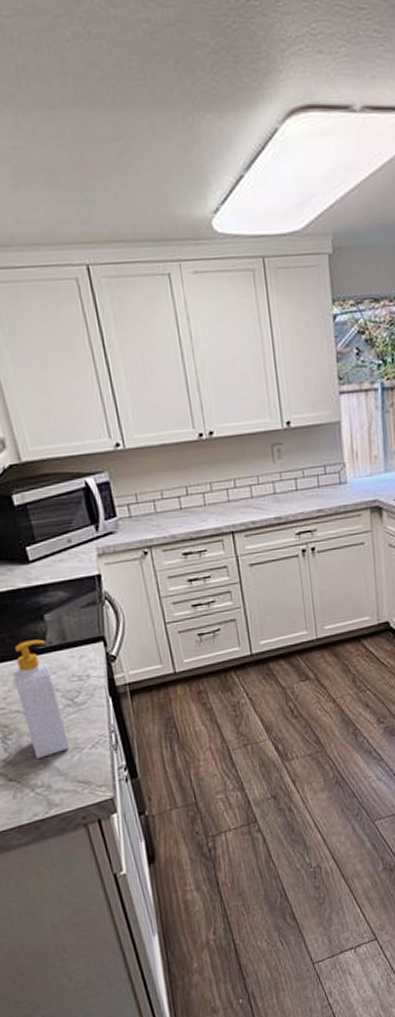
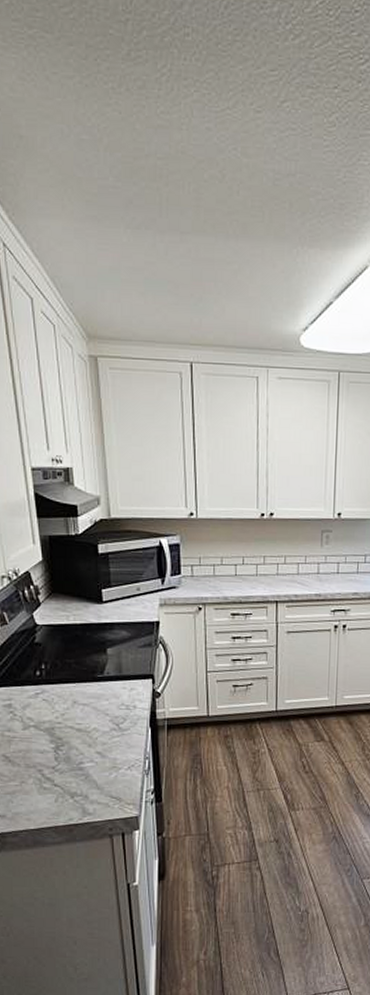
soap bottle: present [12,639,71,759] -> none [73,668,110,771]

